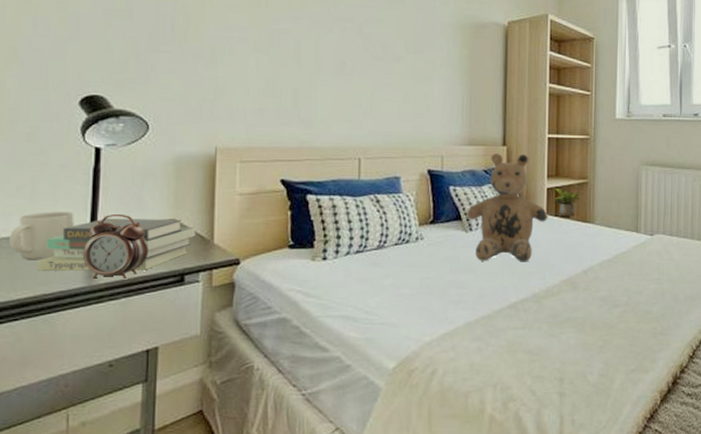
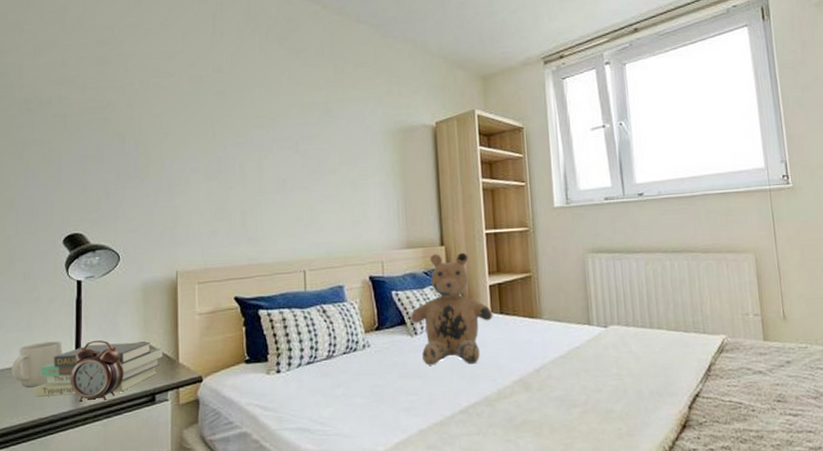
potted plant: present [553,188,580,218] -> none [497,285,524,315]

